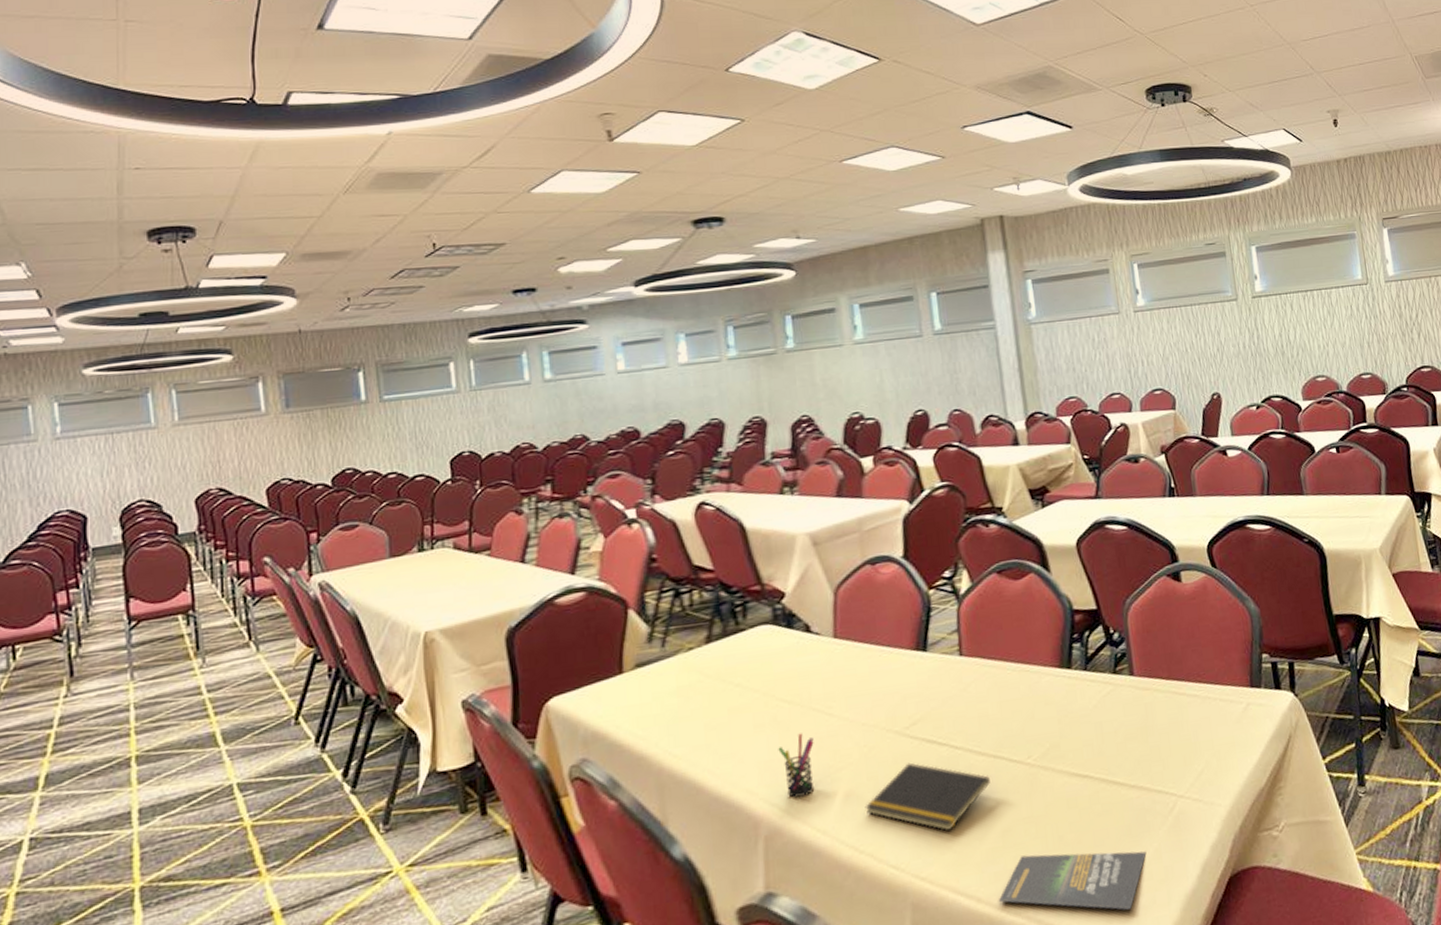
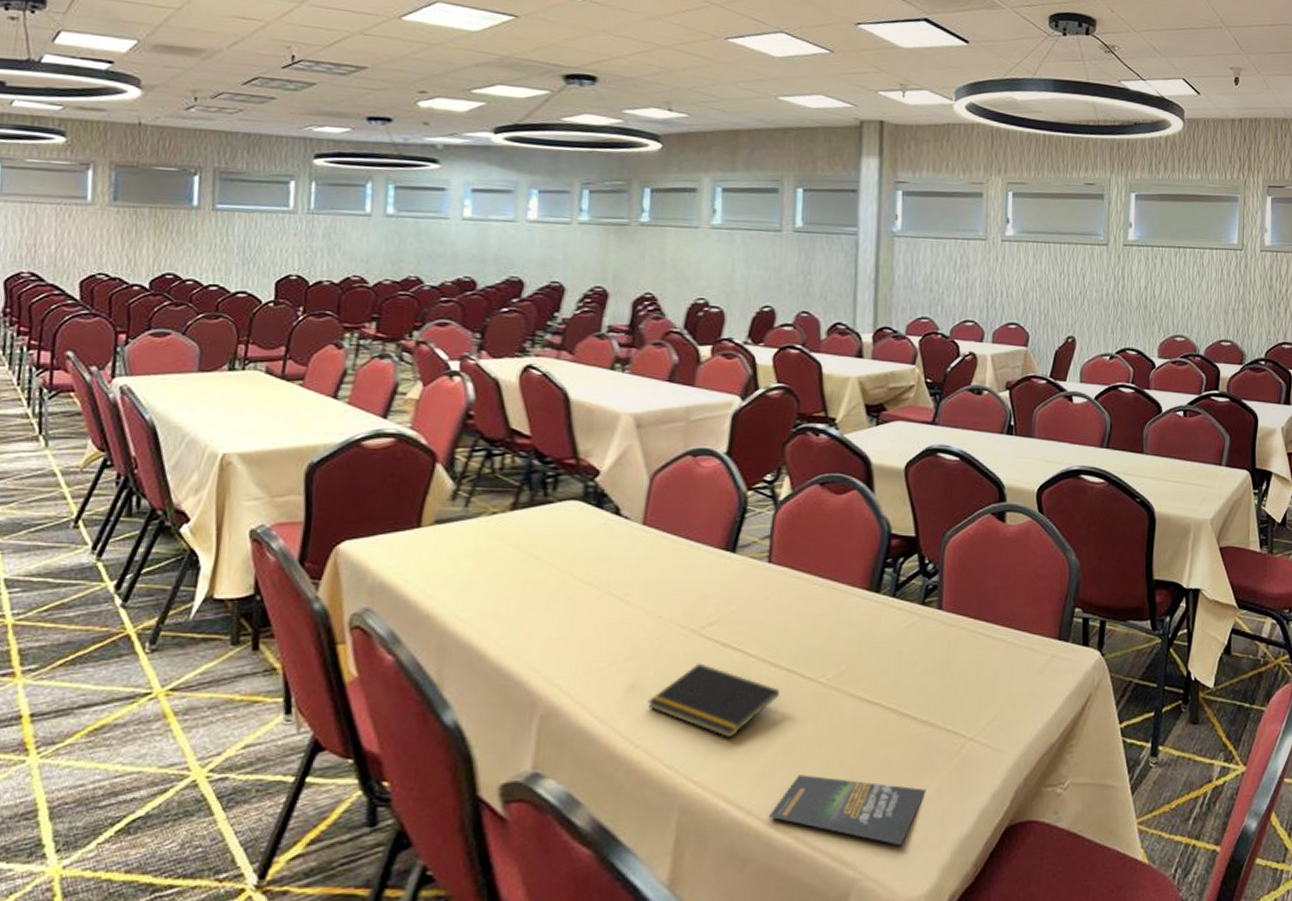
pen holder: present [778,733,815,798] -> none [568,616,606,681]

